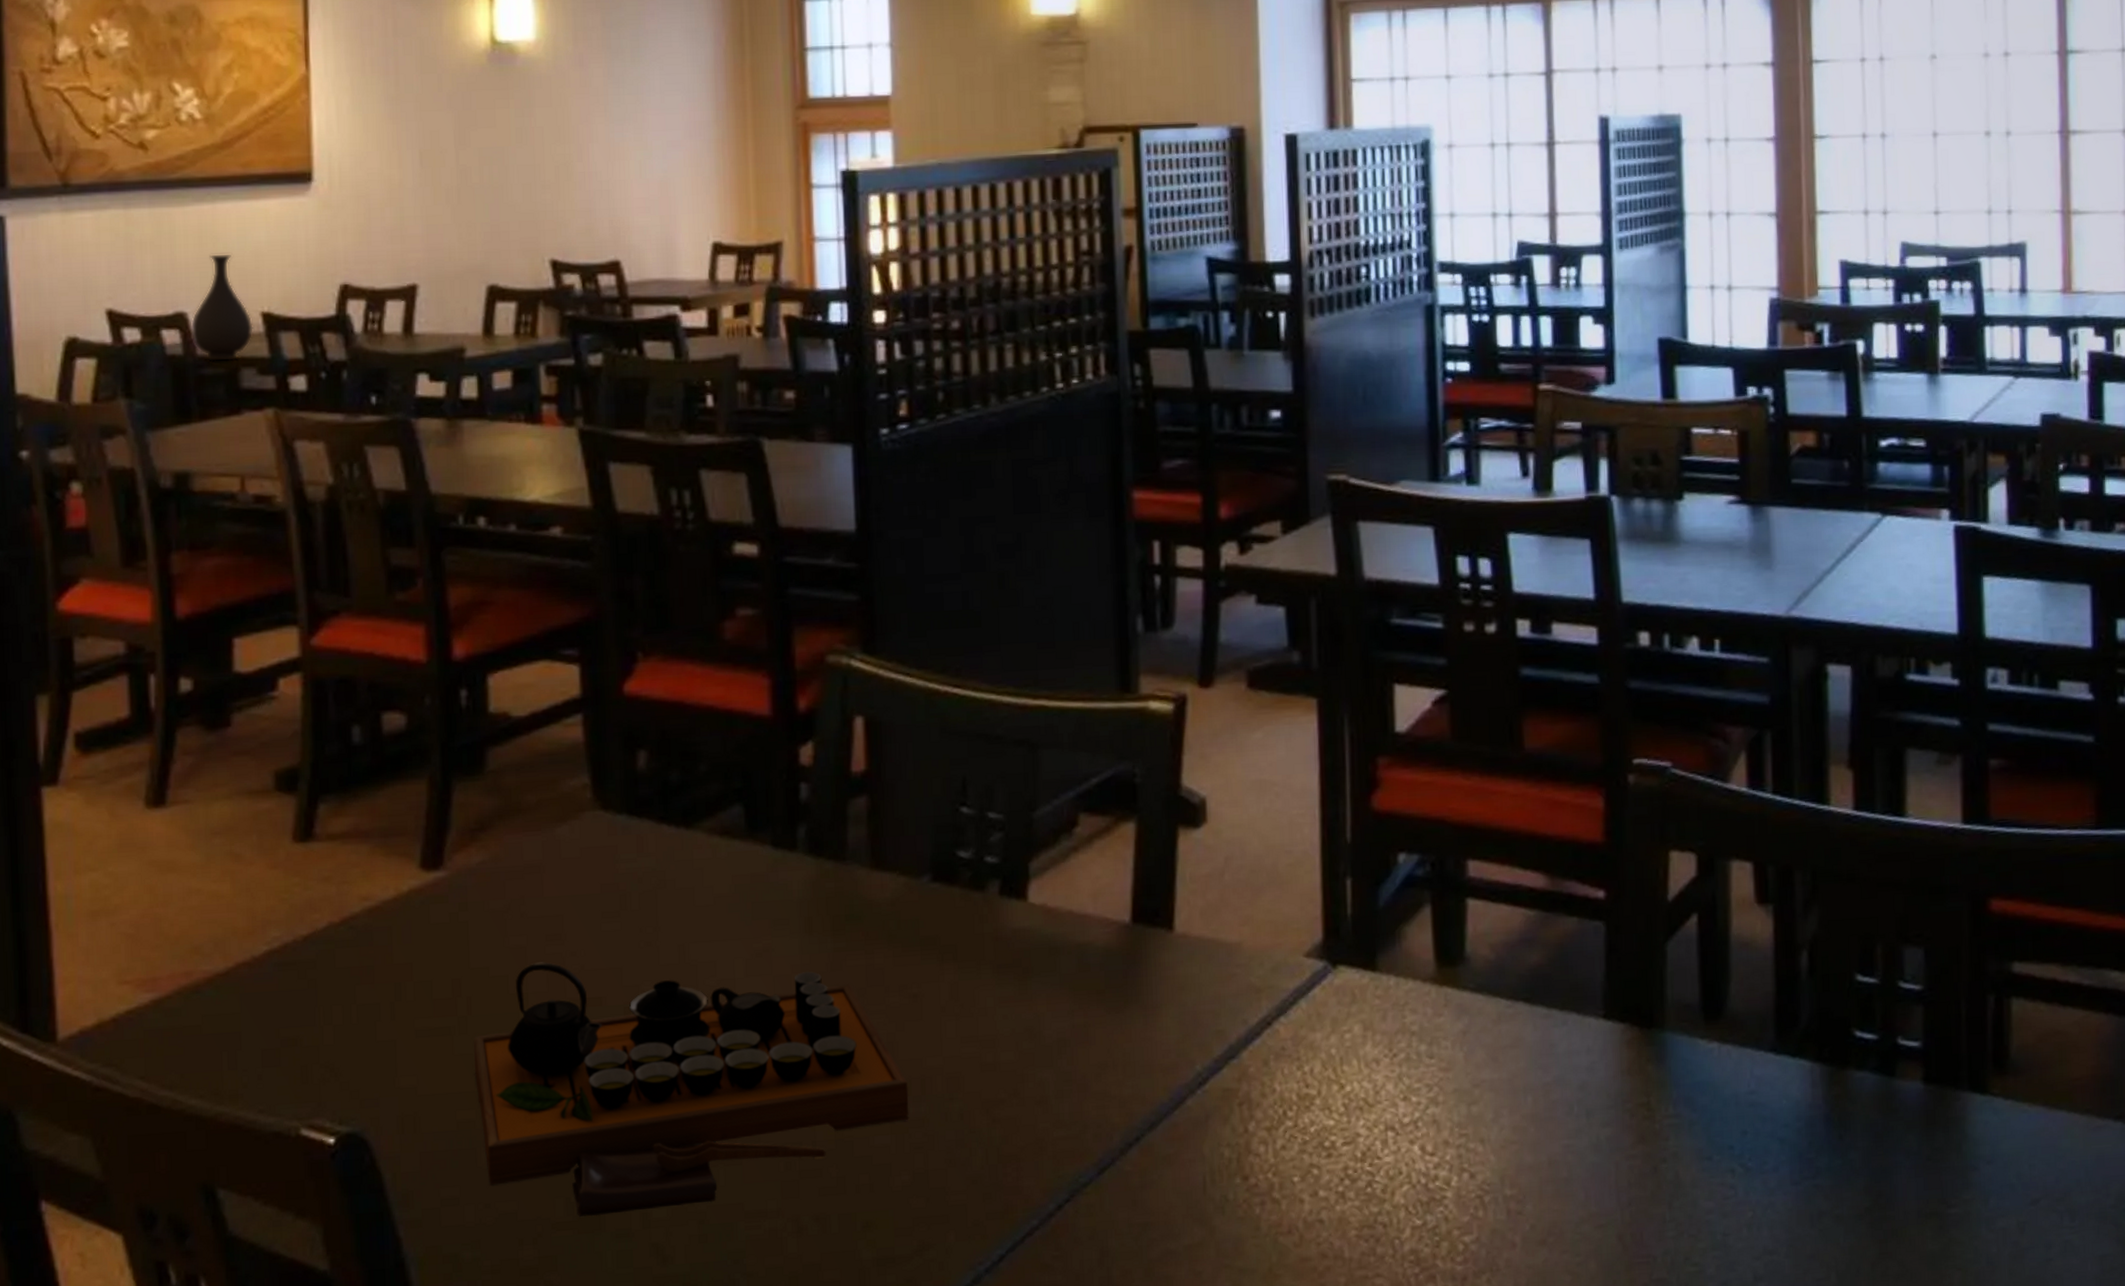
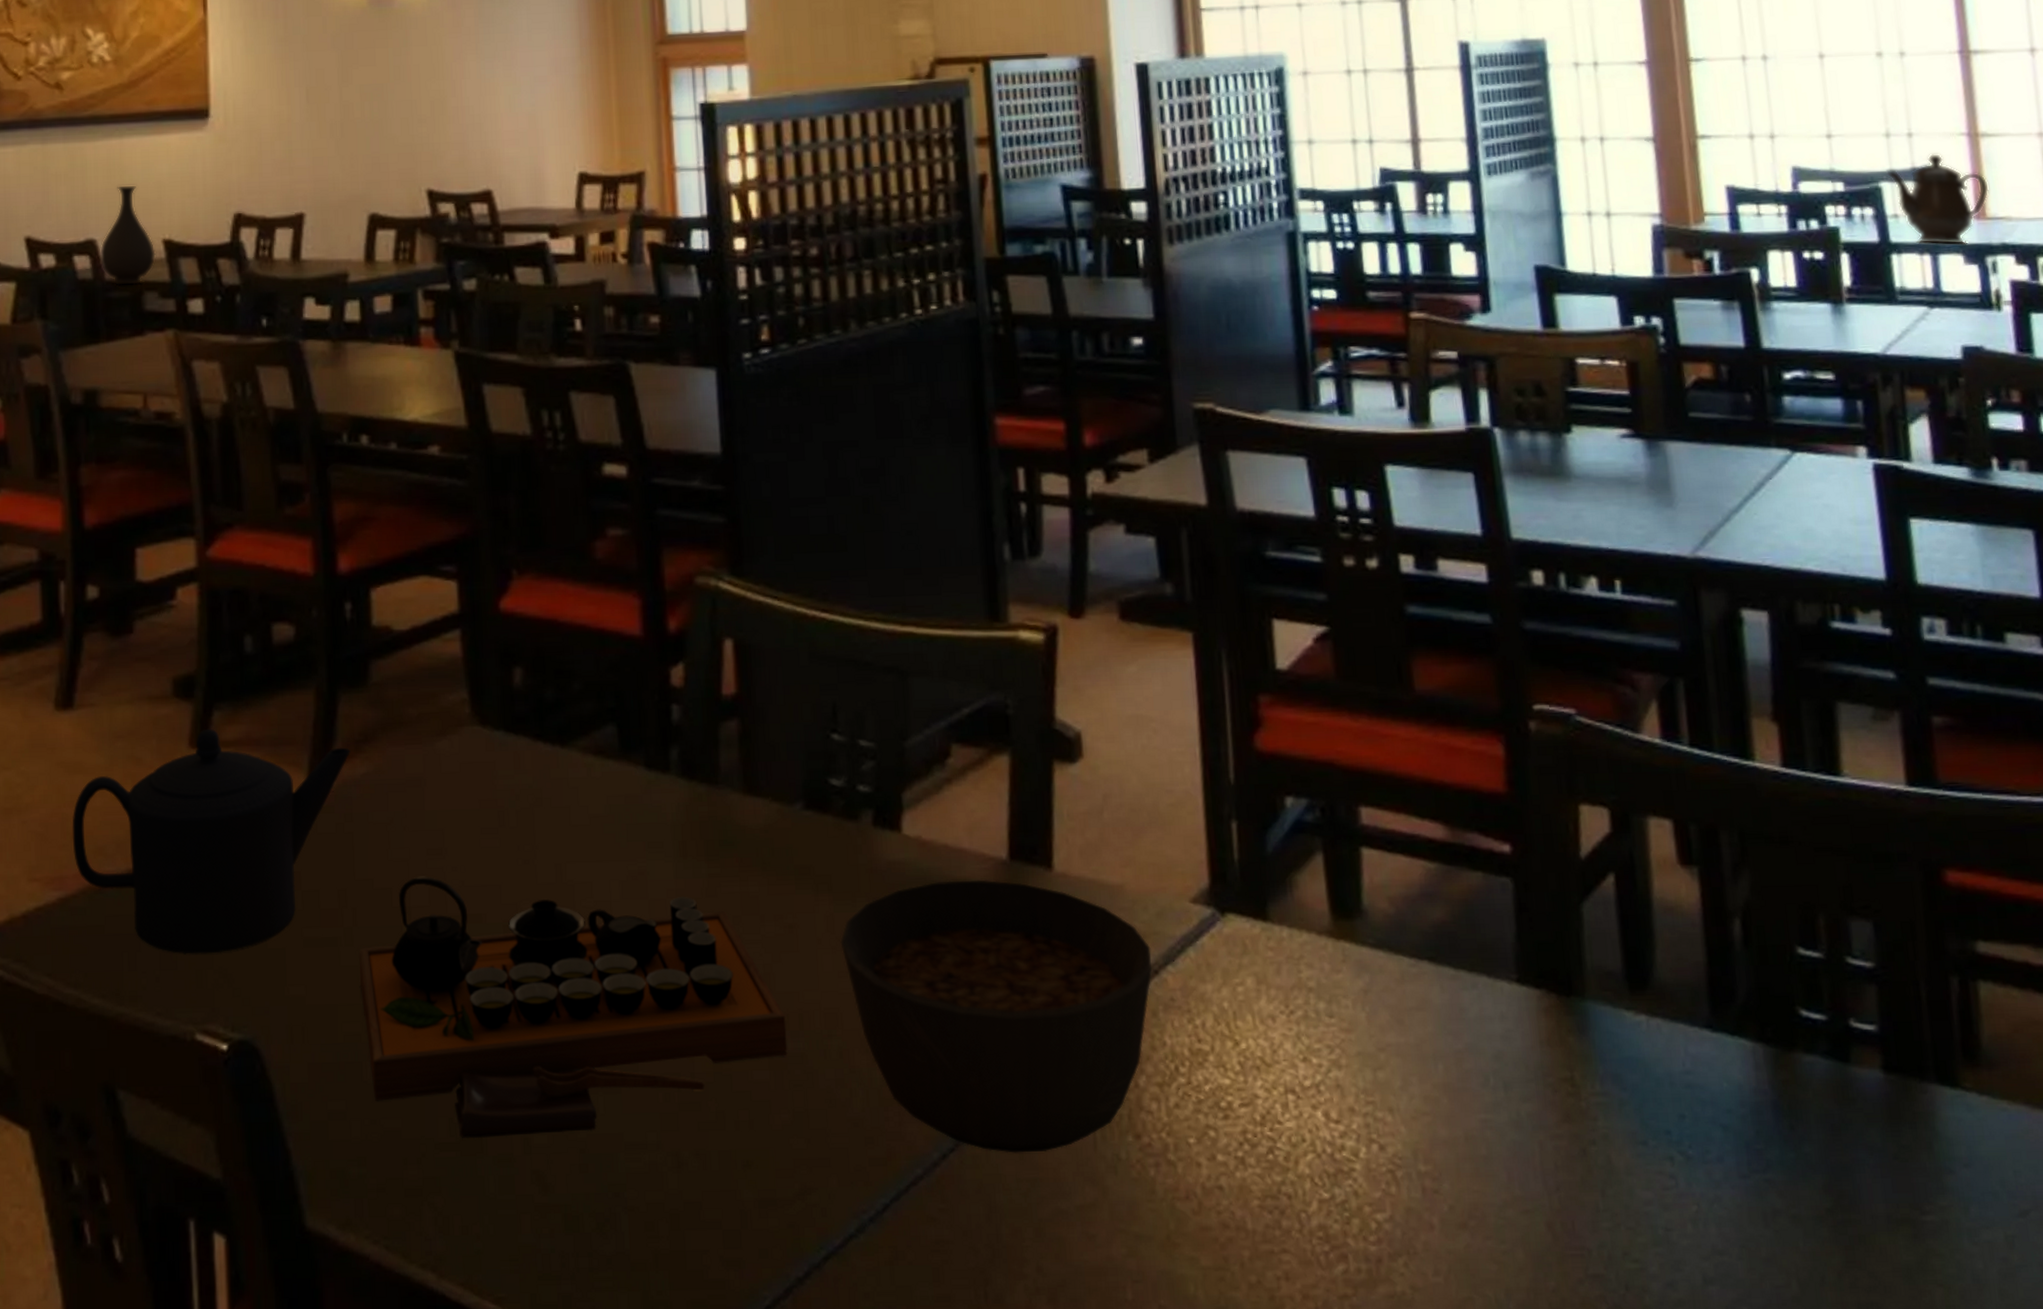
teapot: none [165,821,466,1051] -> present [72,728,351,954]
soup bowl: none [964,943,1265,1200] -> present [840,879,1152,1153]
teapot: none [1986,229,2077,318] -> present [1887,153,1990,245]

